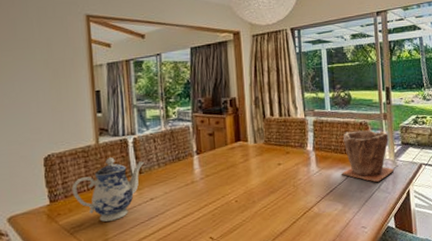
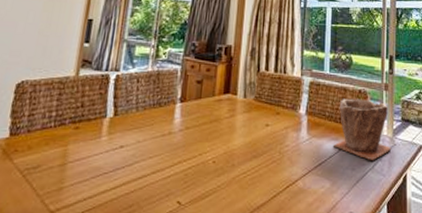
teapot: present [72,157,144,222] -> none [37,93,122,166]

